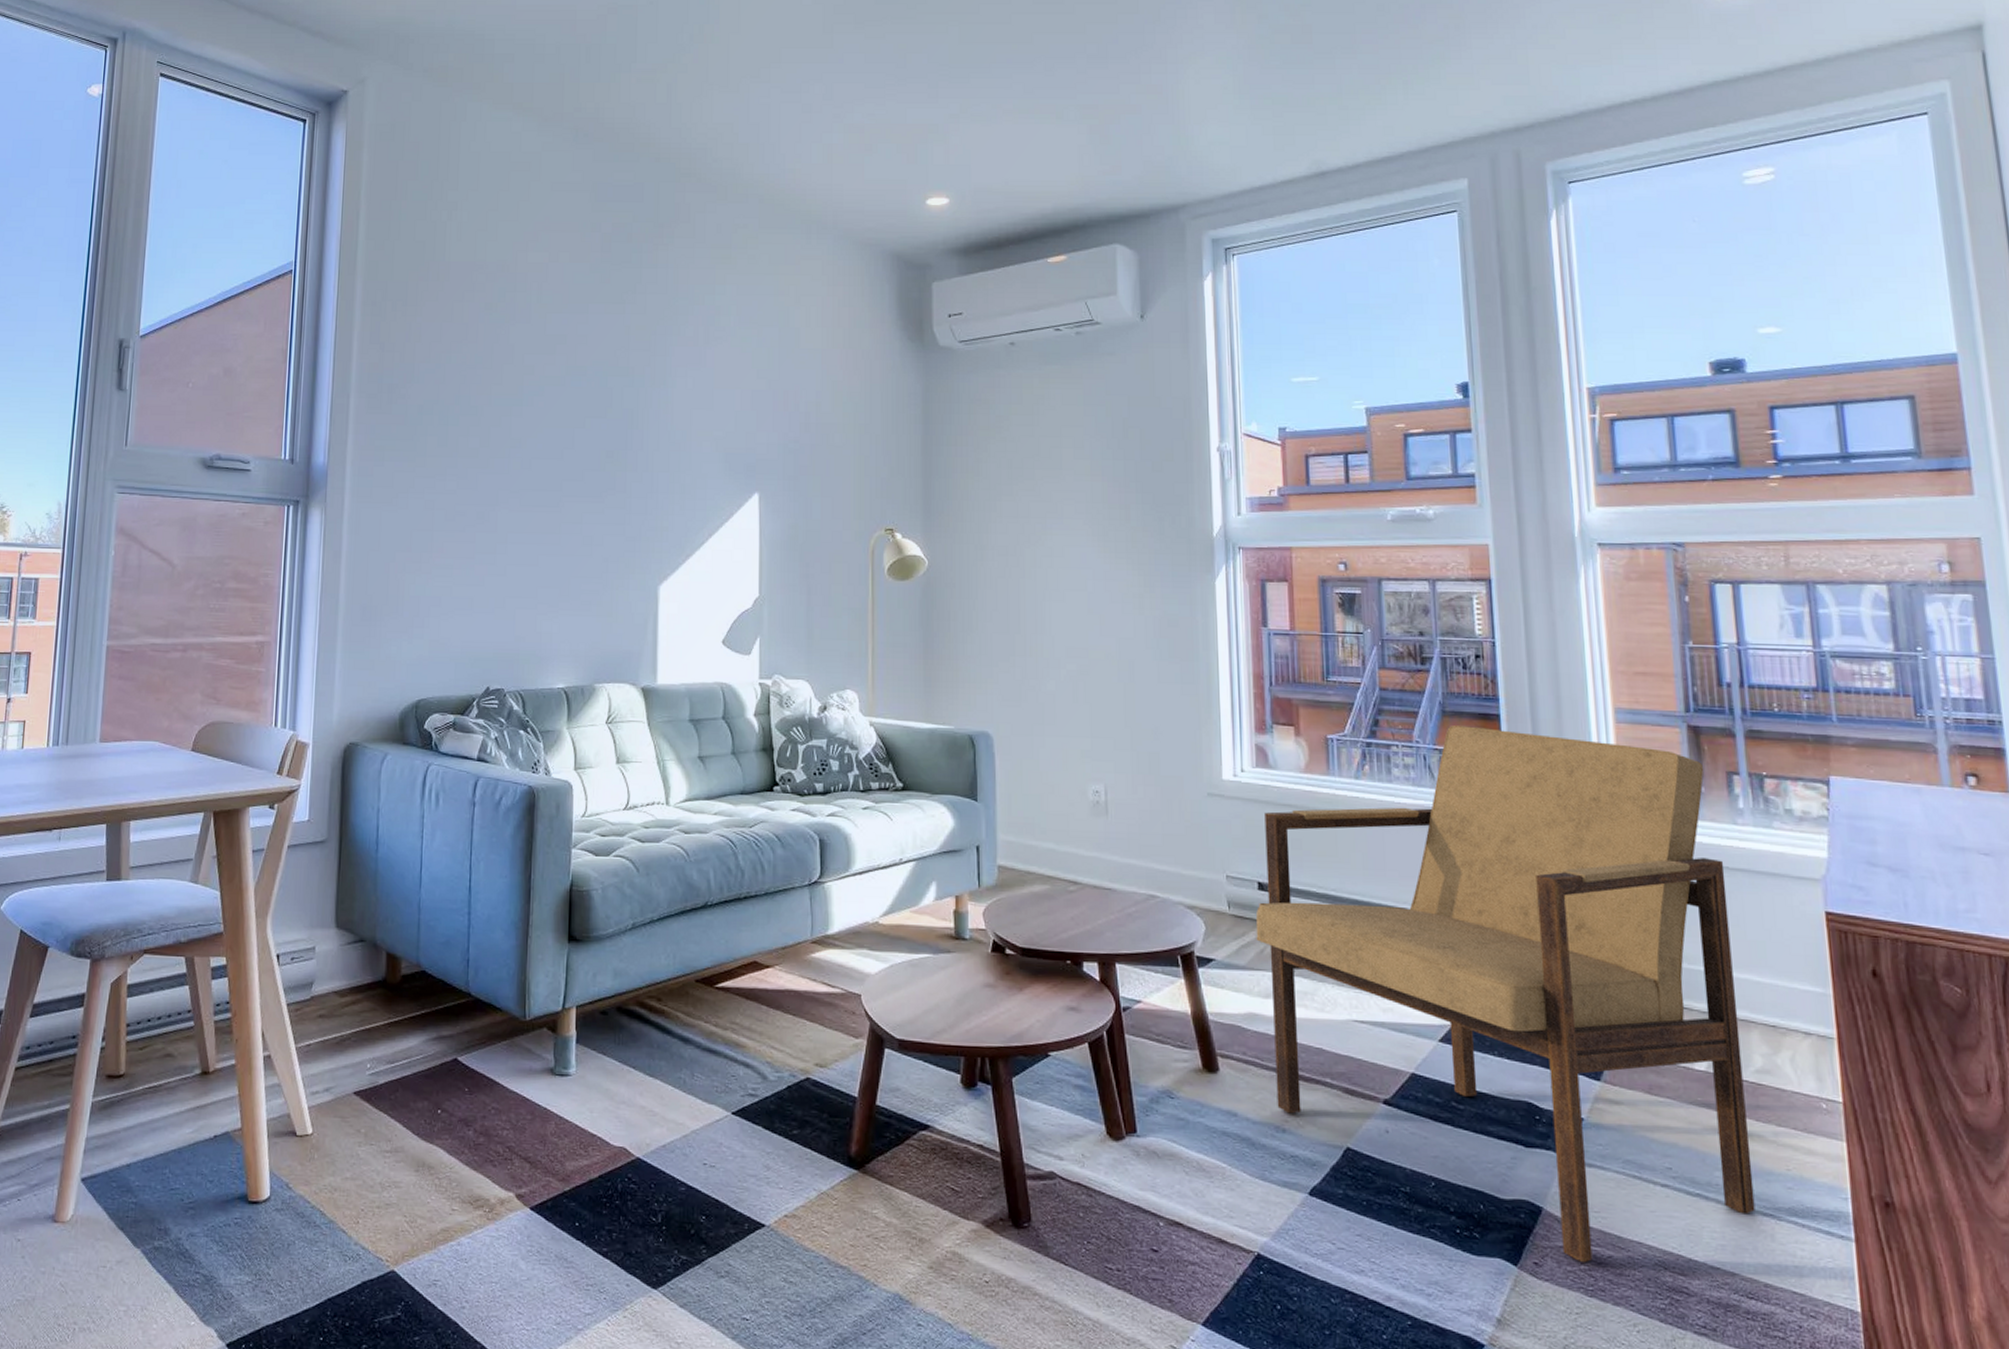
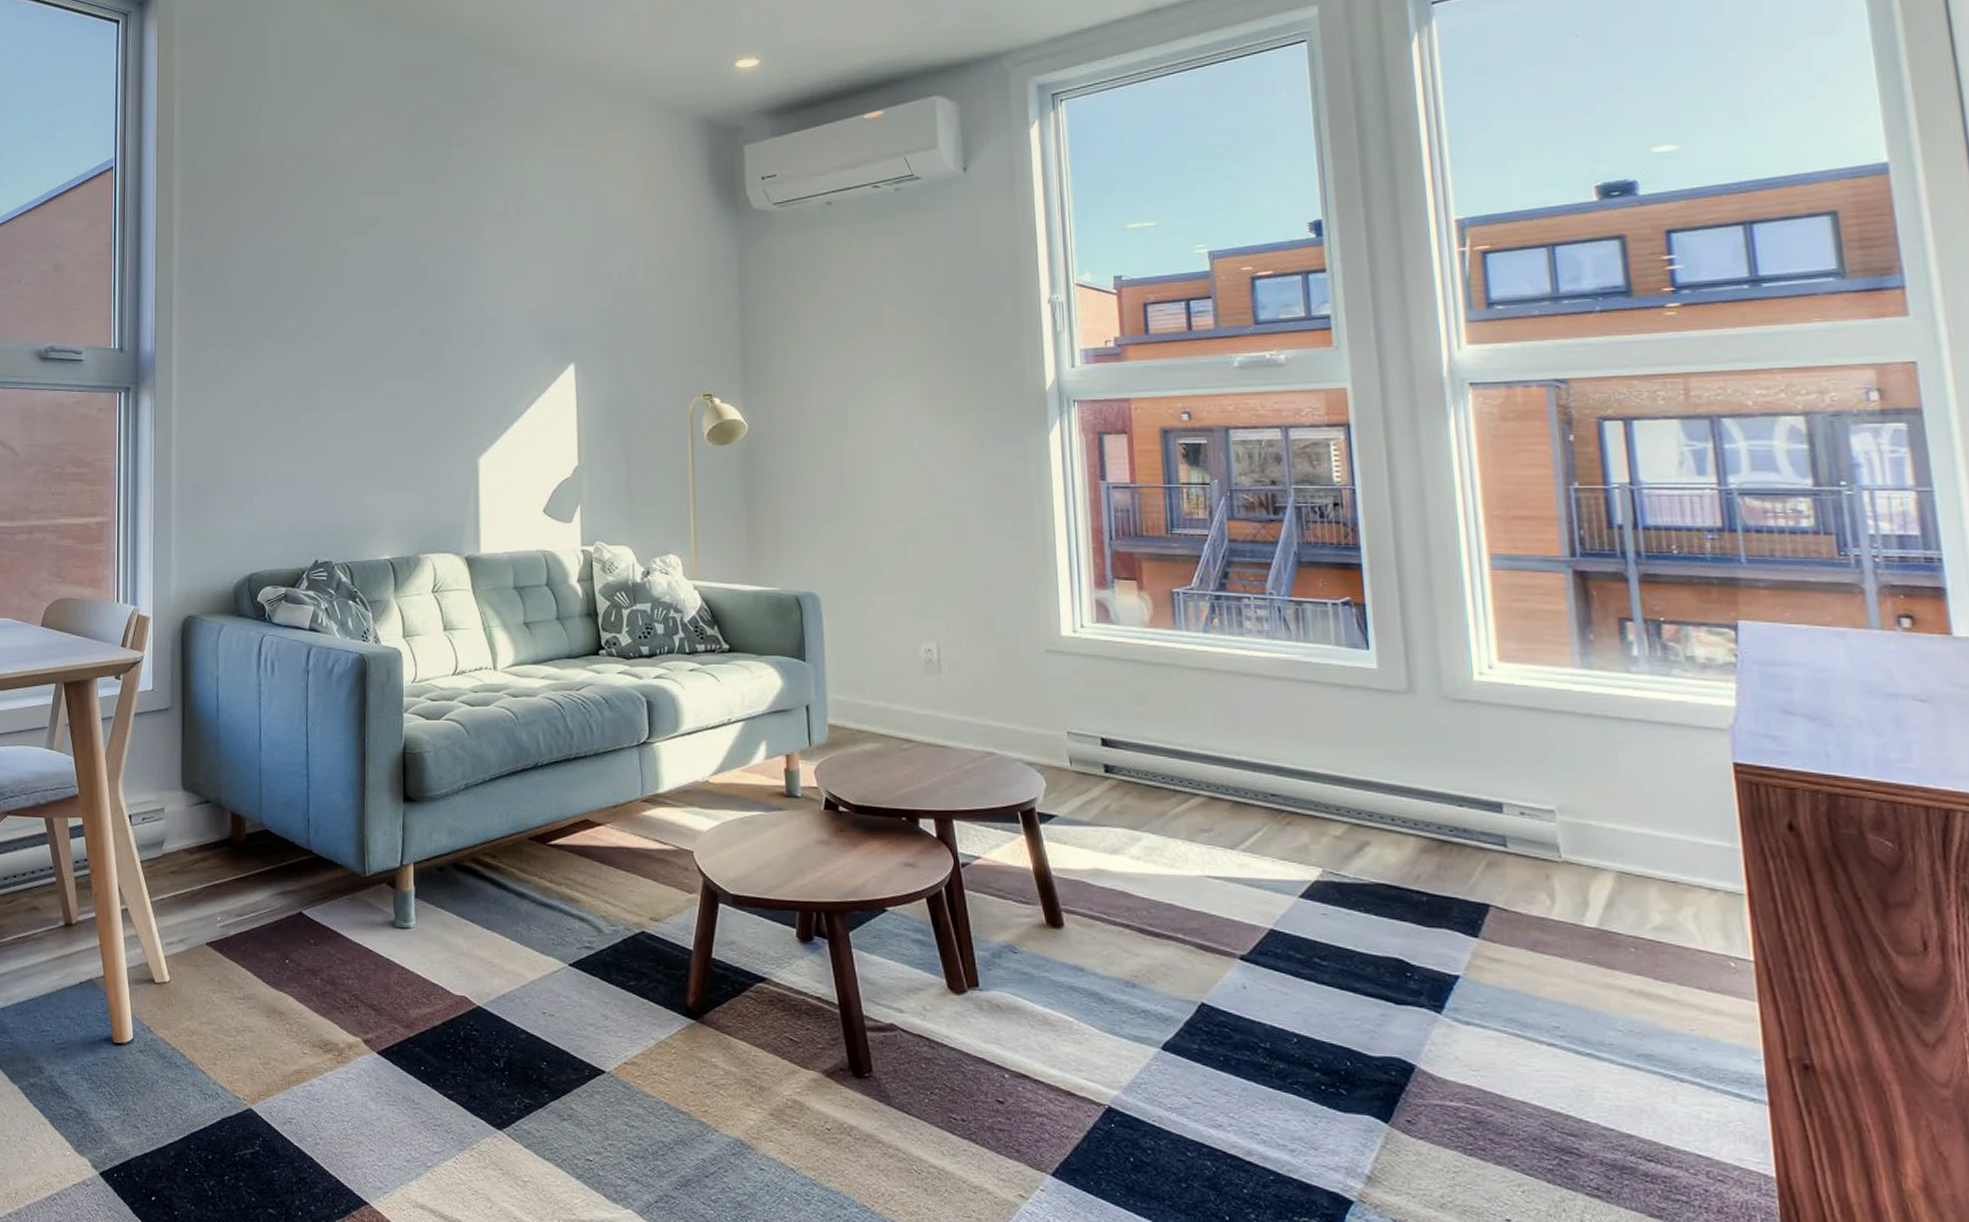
armchair: present [1255,726,1755,1263] -> none [1099,576,1654,1122]

